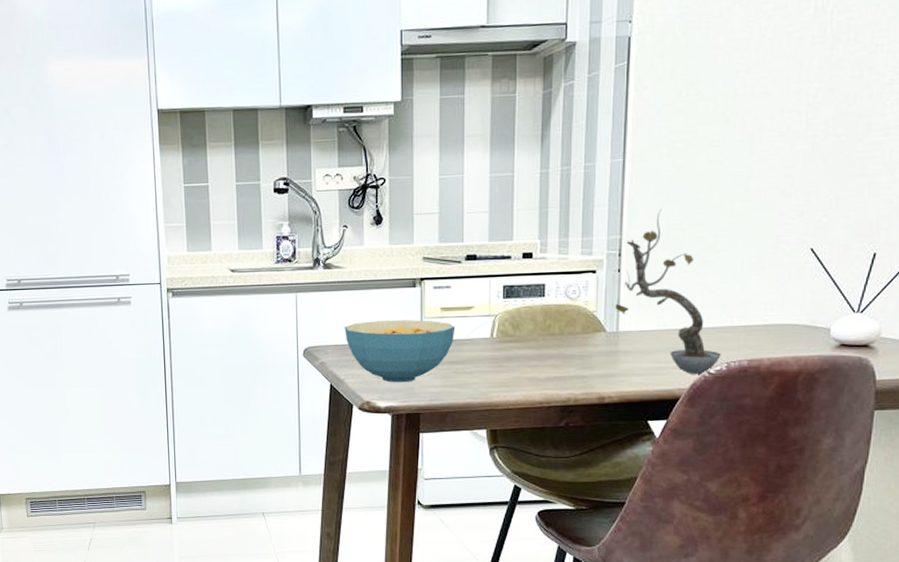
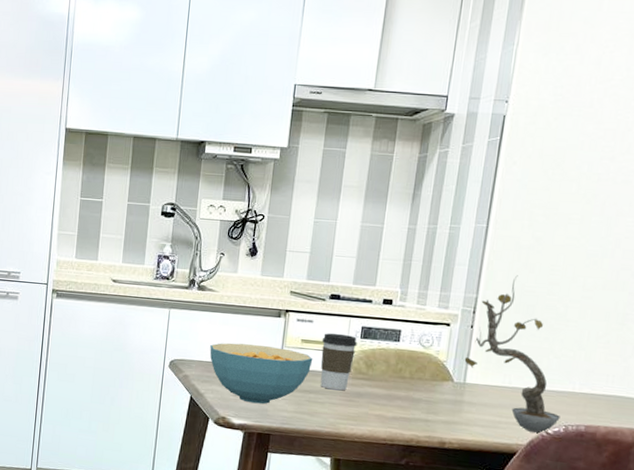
coffee cup: none [462,297,500,357] -> present [320,333,357,391]

